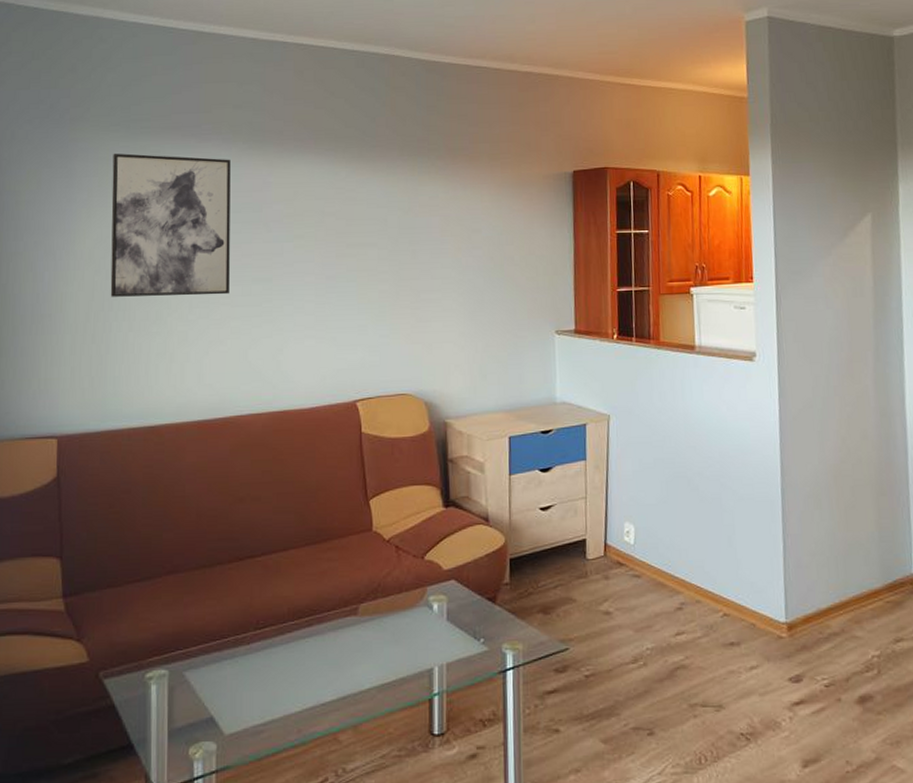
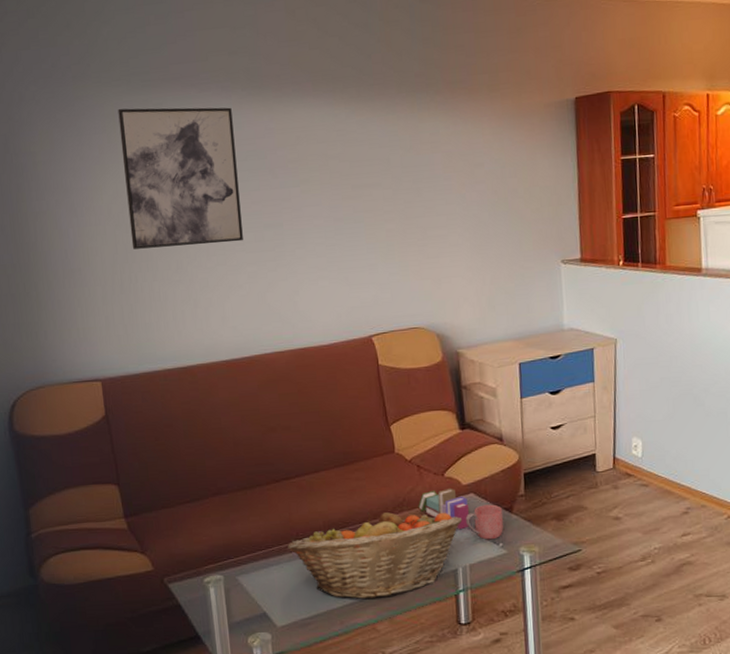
fruit basket: none [245,599,442,703] -> present [288,512,463,600]
book: none [394,572,450,622] -> present [418,487,470,530]
mug: none [444,593,486,635] -> present [465,504,504,540]

